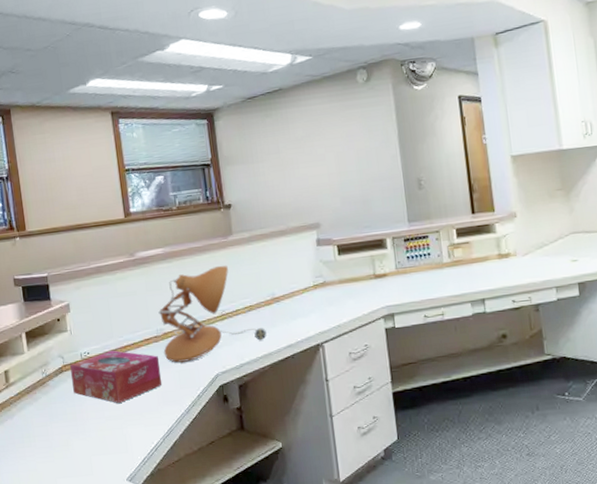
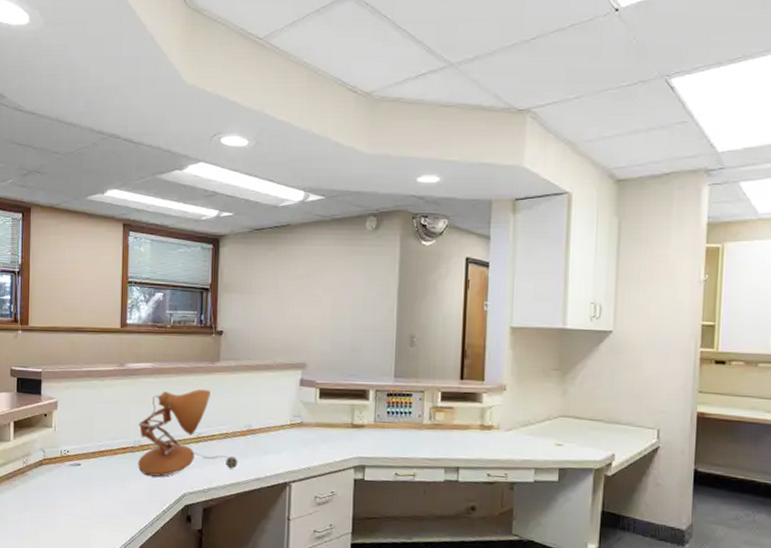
tissue box: present [70,350,163,403] -> none [49,452,132,504]

